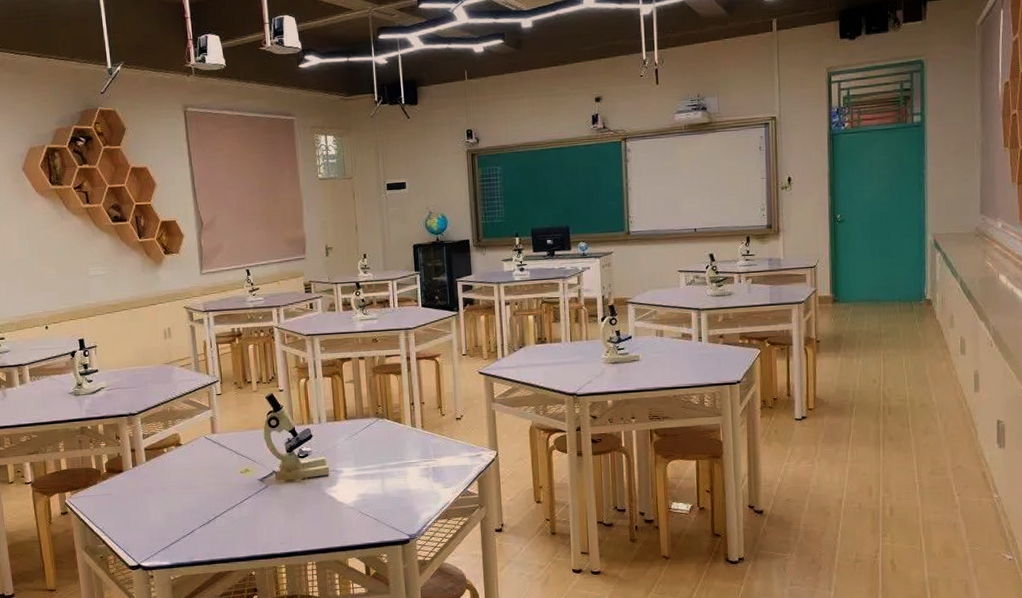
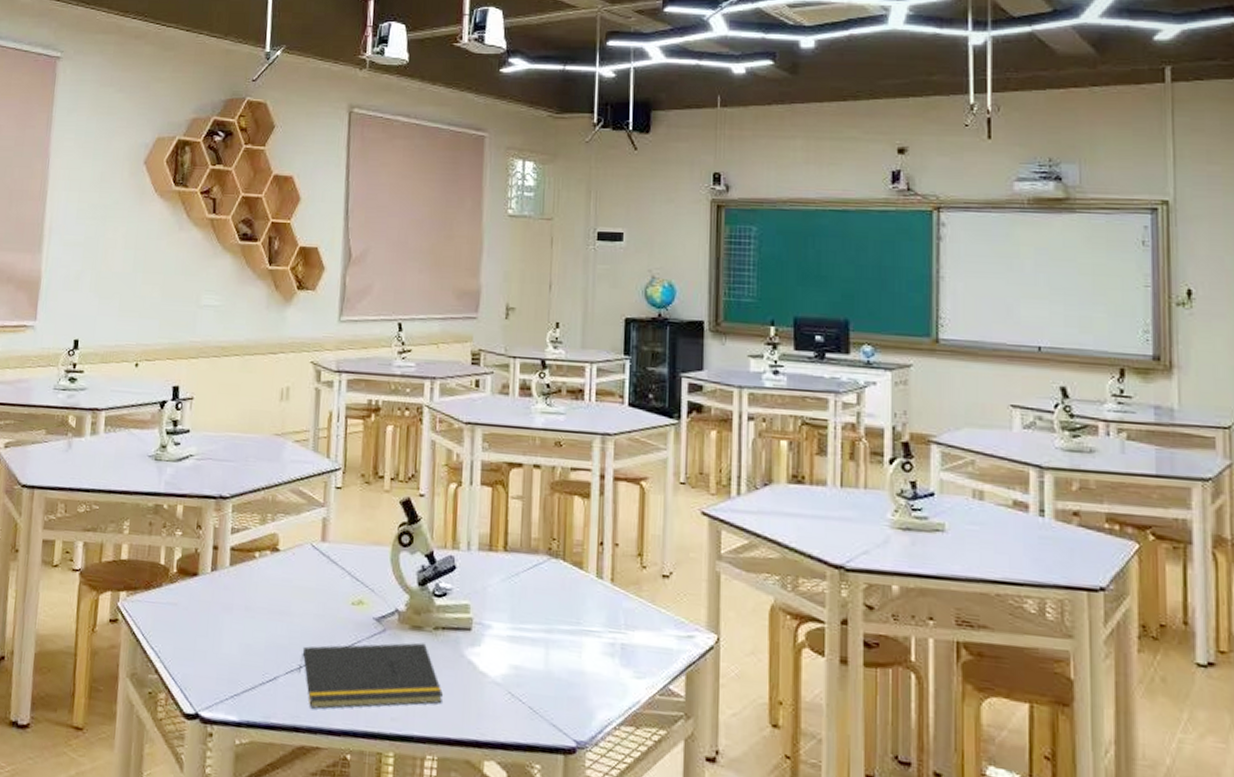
notepad: none [208,490,314,547] -> present [298,642,443,709]

